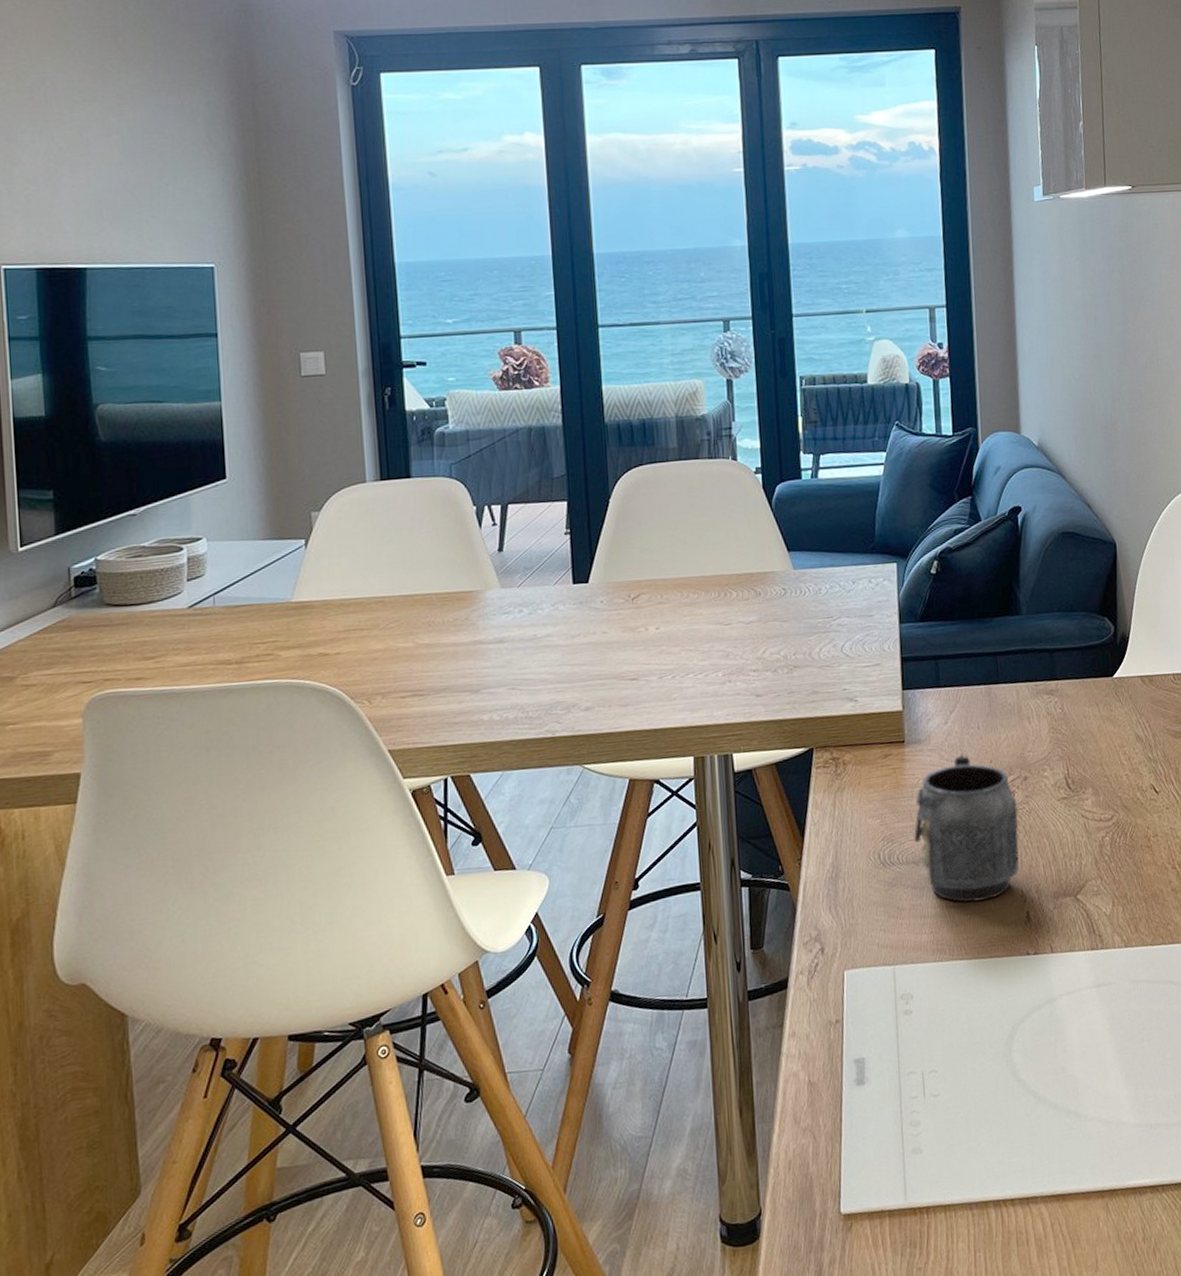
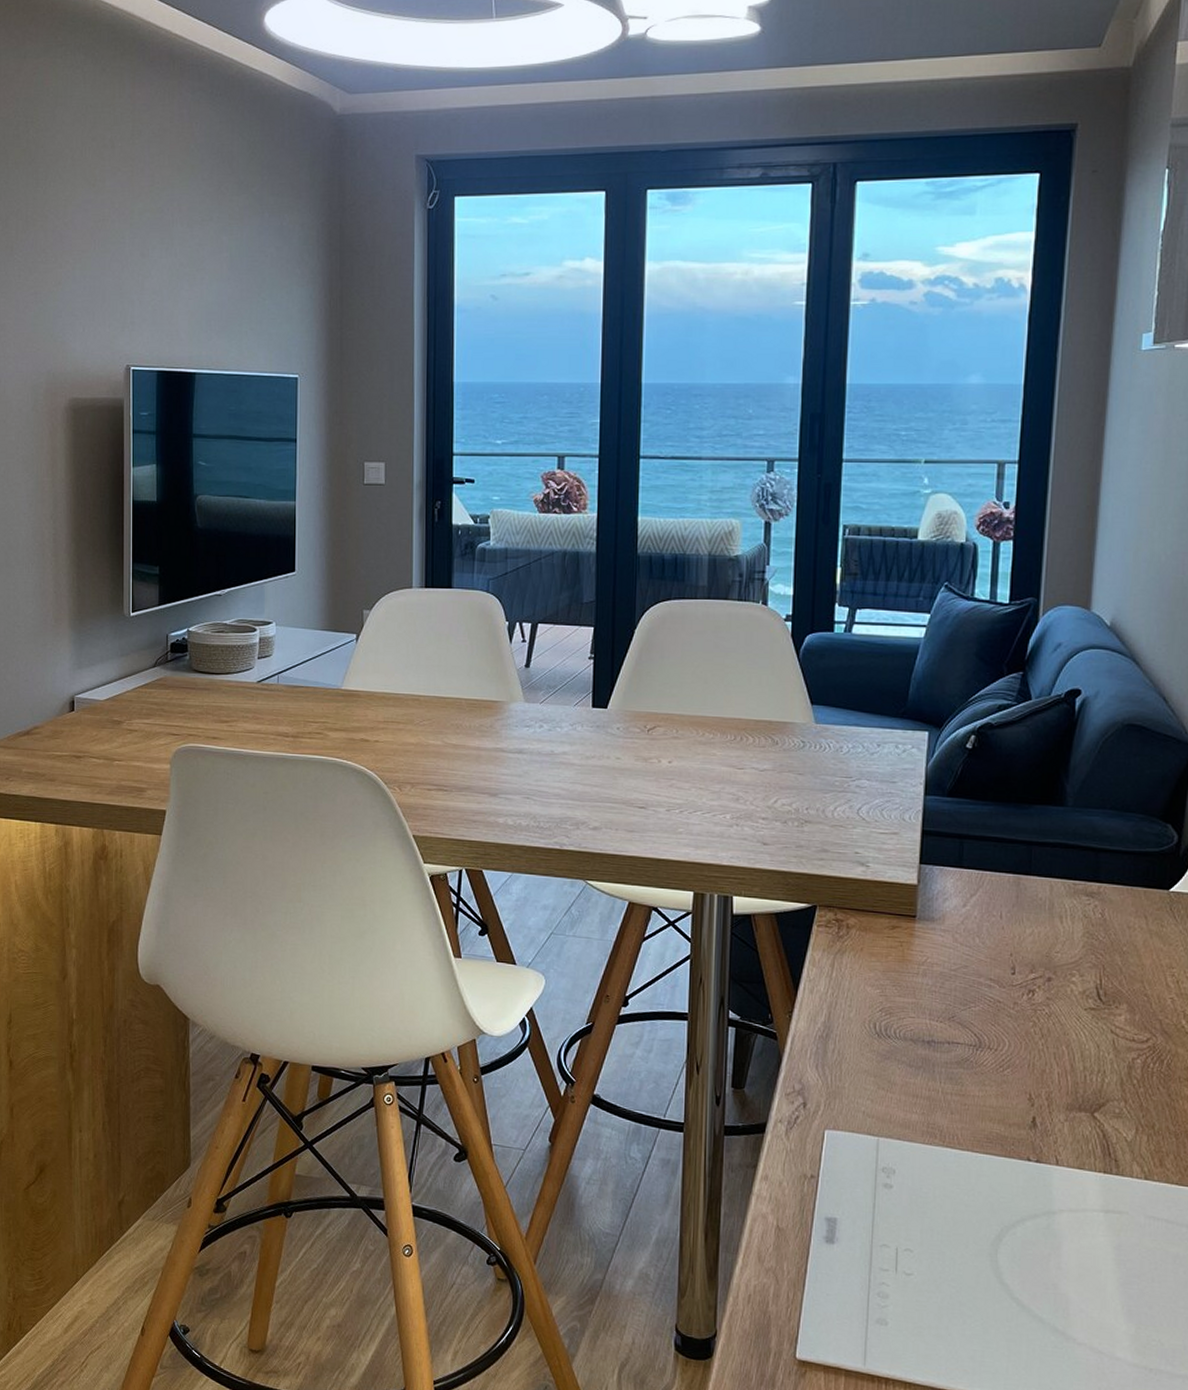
mug: present [913,752,1020,903] -> none [914,939,1036,1095]

